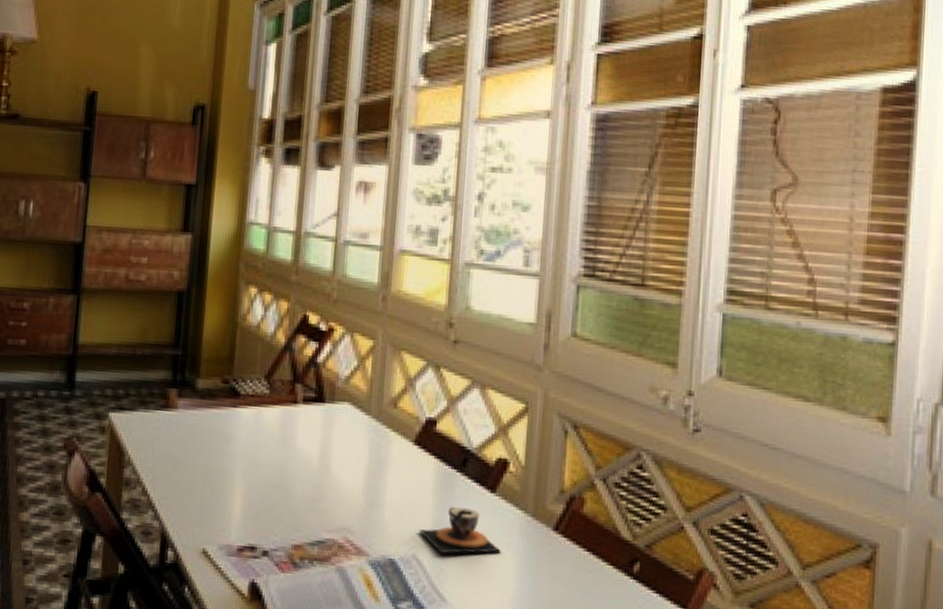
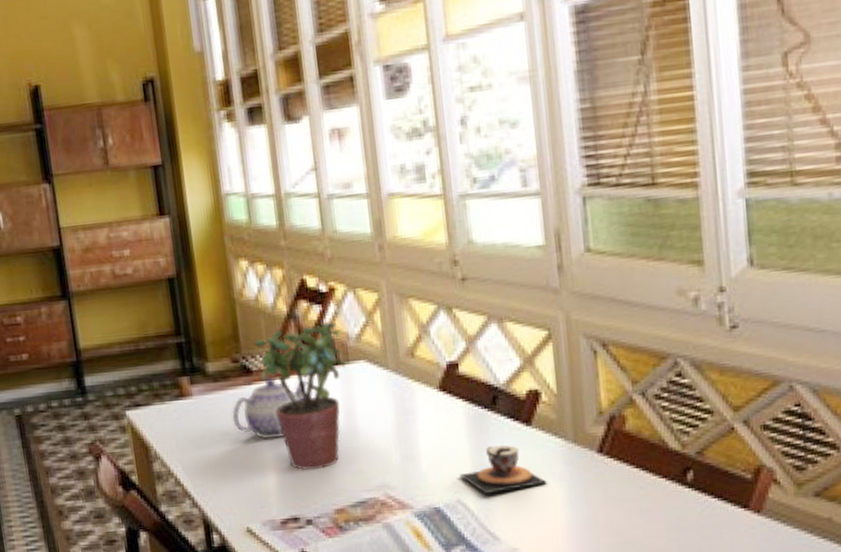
teapot: none [211,403,292,466] -> present [231,376,308,440]
potted plant: none [247,359,332,502] -> present [254,321,346,470]

